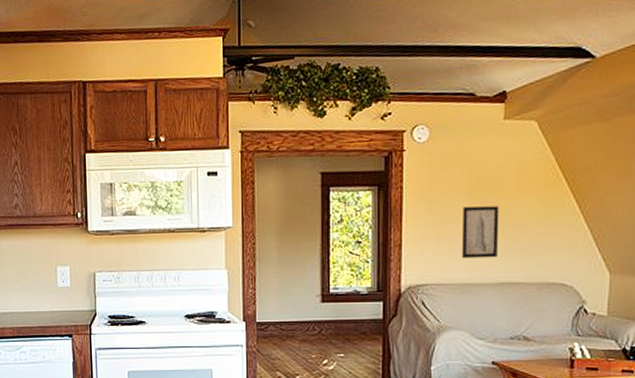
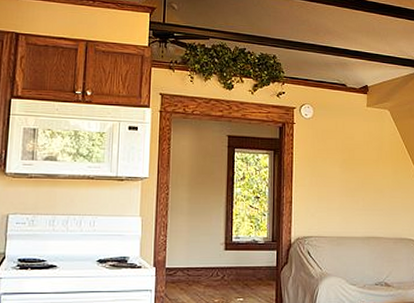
wall art: present [461,206,499,259] -> none [337,173,365,216]

